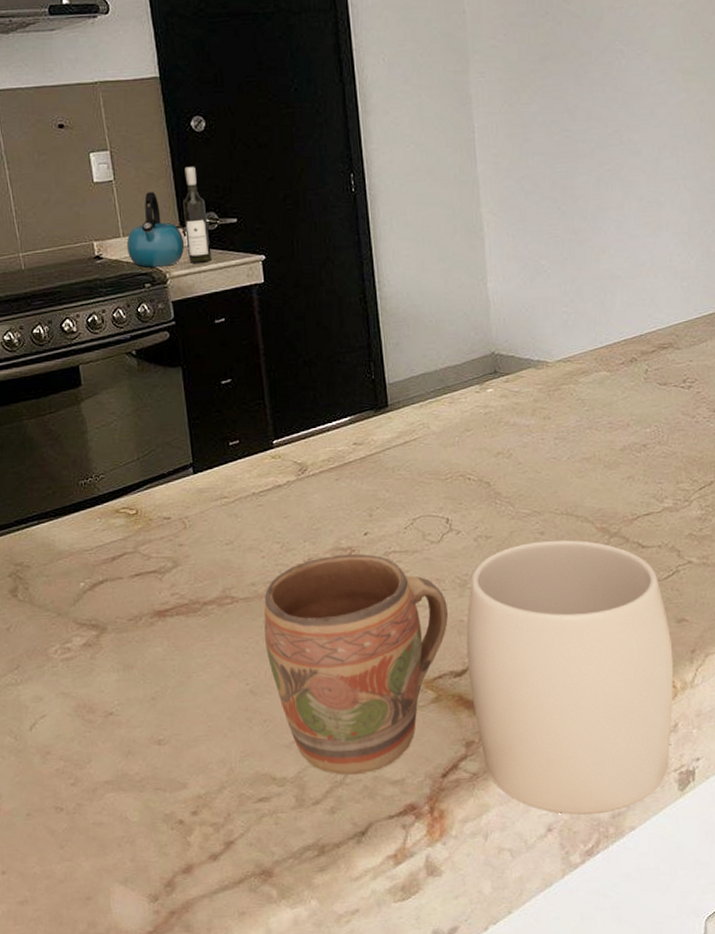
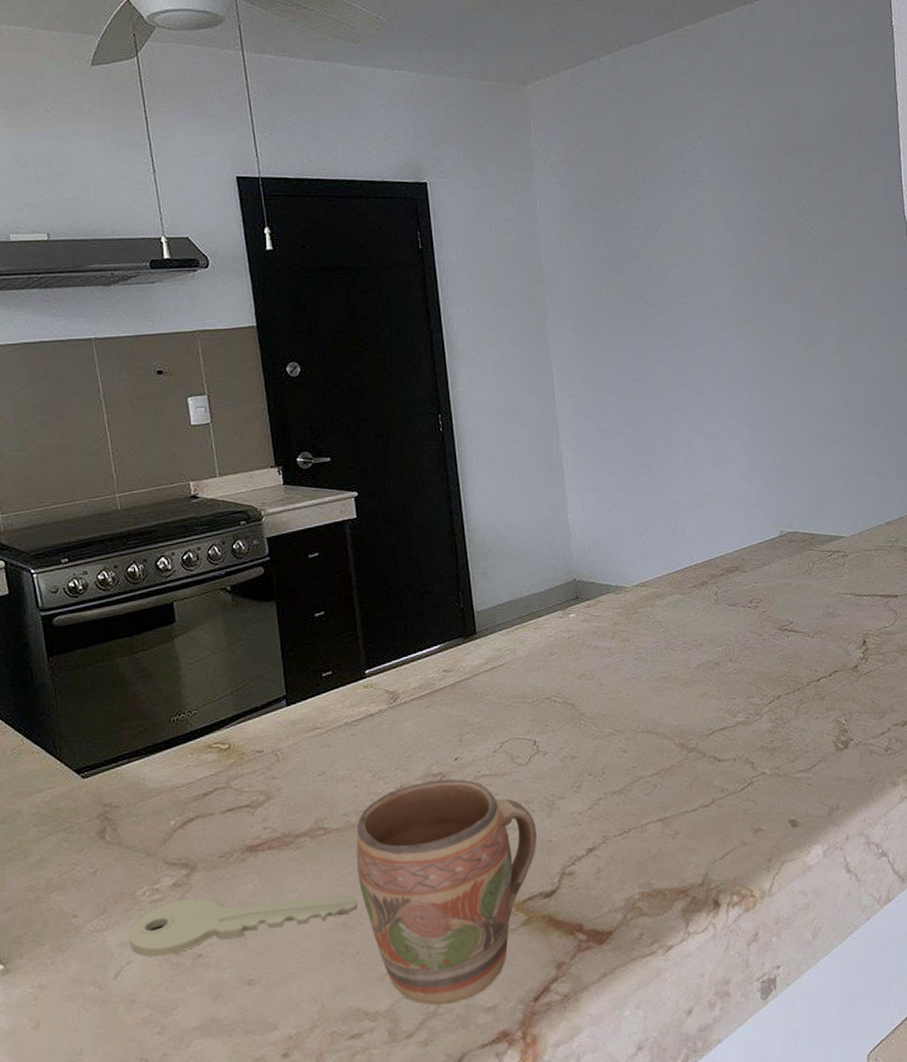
key: none [42,658,266,712] -> present [129,895,358,957]
kettle: present [126,192,185,269] -> none [222,433,280,507]
bottle: present [183,166,212,265] -> none [278,409,306,502]
mug: present [466,539,674,815] -> none [554,756,753,1032]

